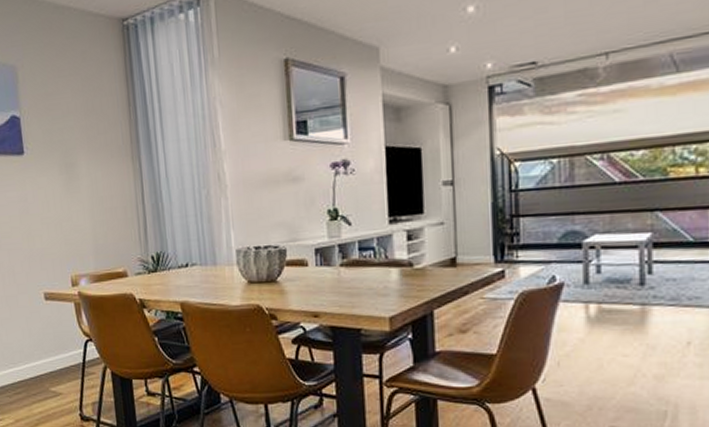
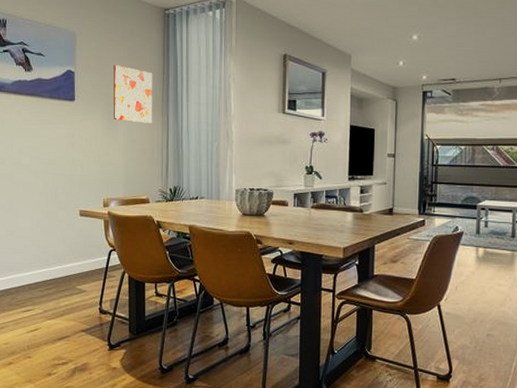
wall art: none [66,101,121,174] -> present [114,65,153,123]

